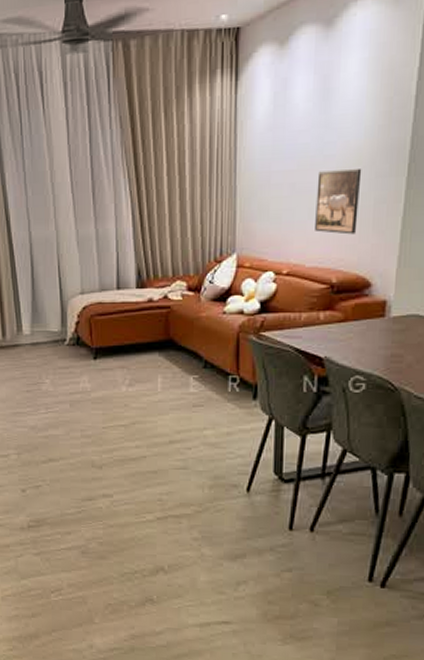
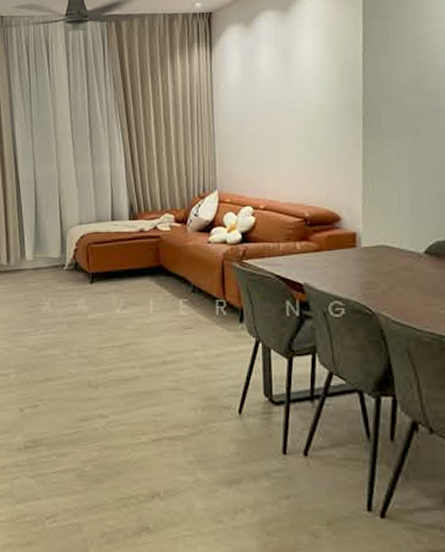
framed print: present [315,169,362,235] -> none [285,121,323,175]

